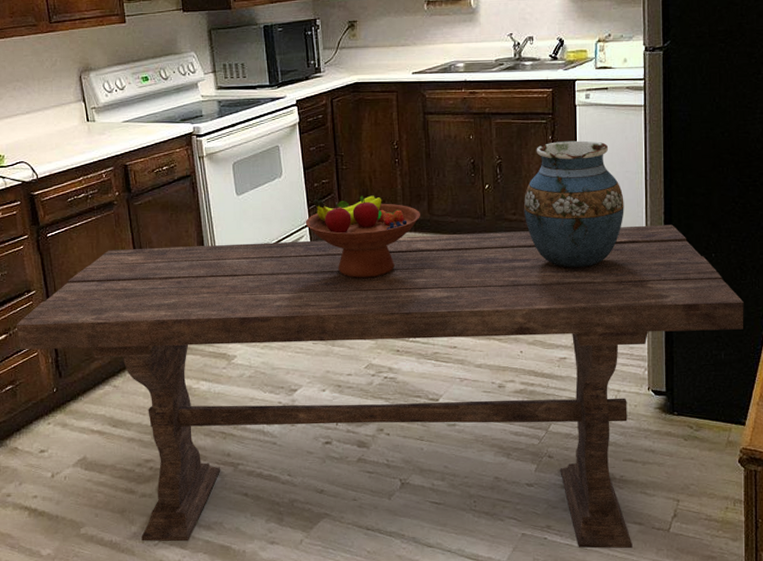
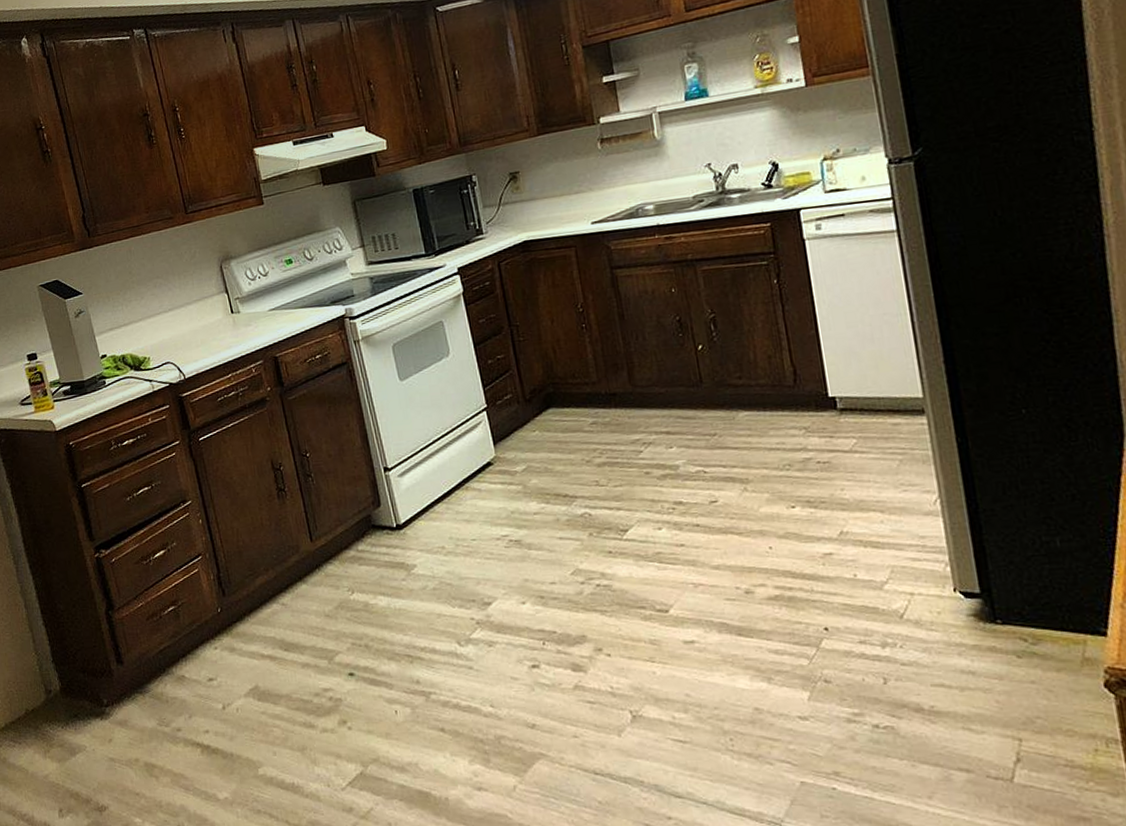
dining table: present [16,224,744,549] -> none [173,375,1084,805]
fruit bowl: present [305,195,420,278] -> none [481,368,620,468]
vase: present [524,140,624,268] -> none [750,280,889,440]

